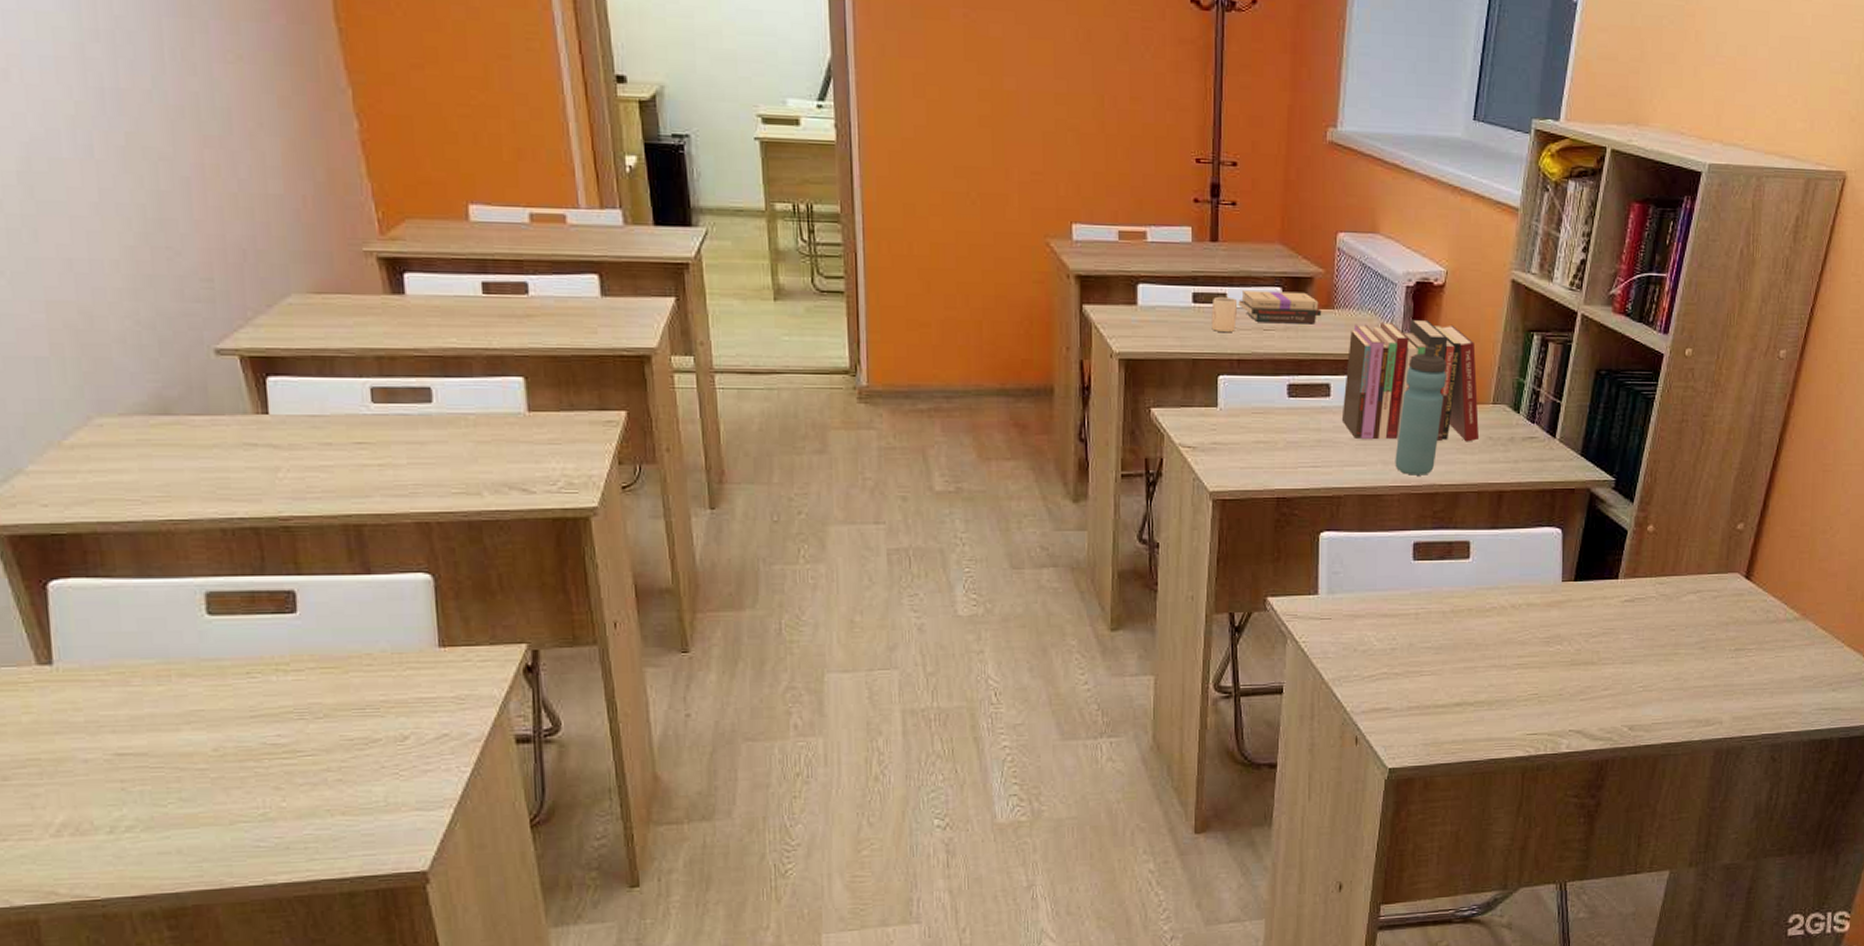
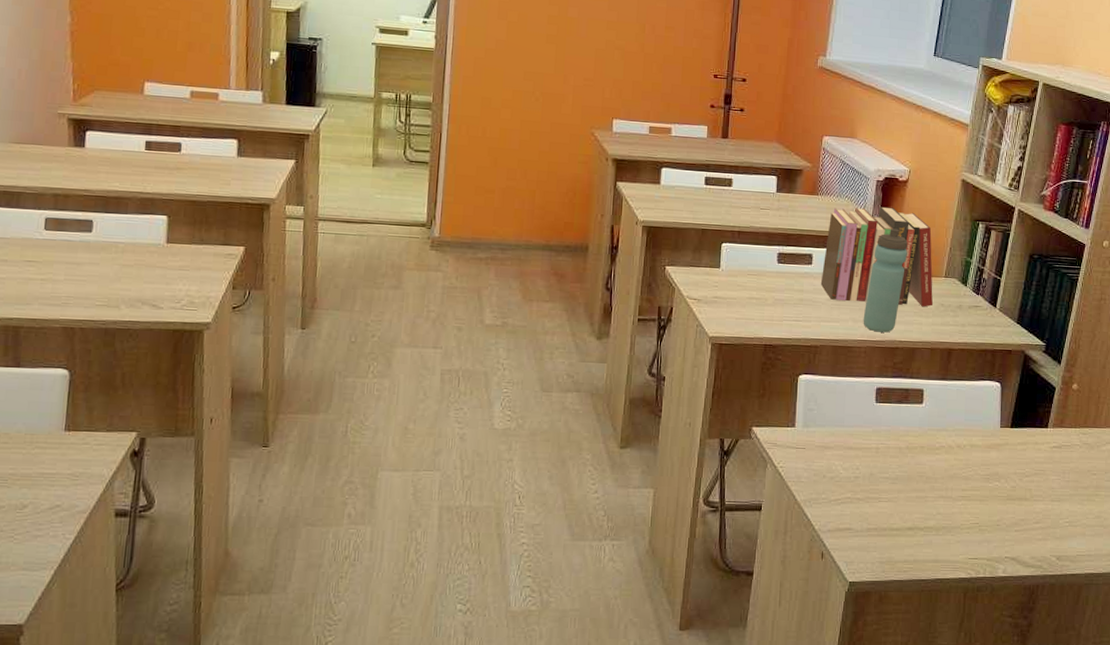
mug: present [1211,296,1237,333] -> none [719,181,740,210]
books: present [1238,291,1322,324] -> none [741,177,808,206]

